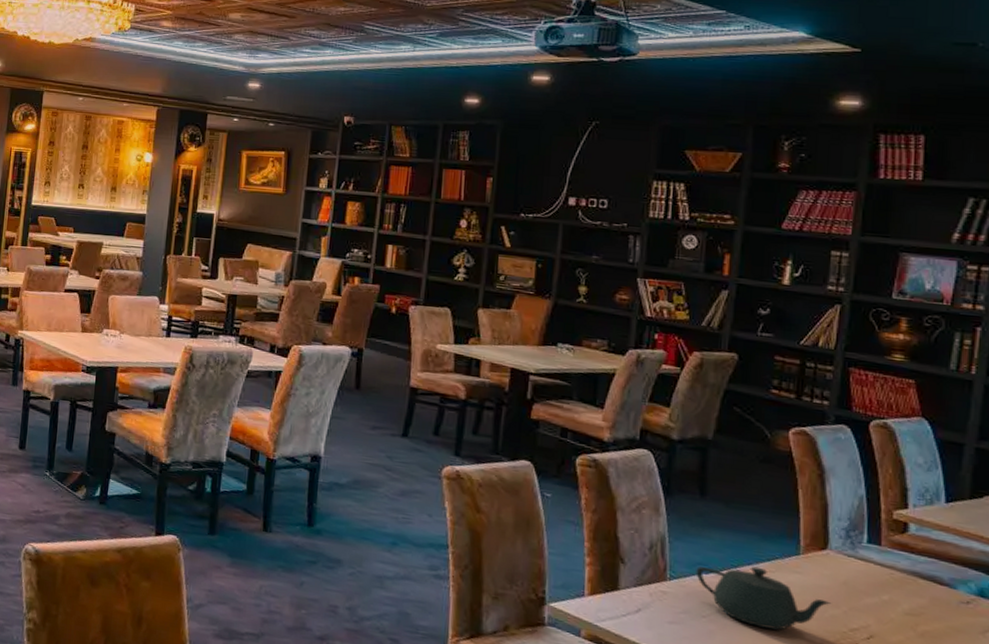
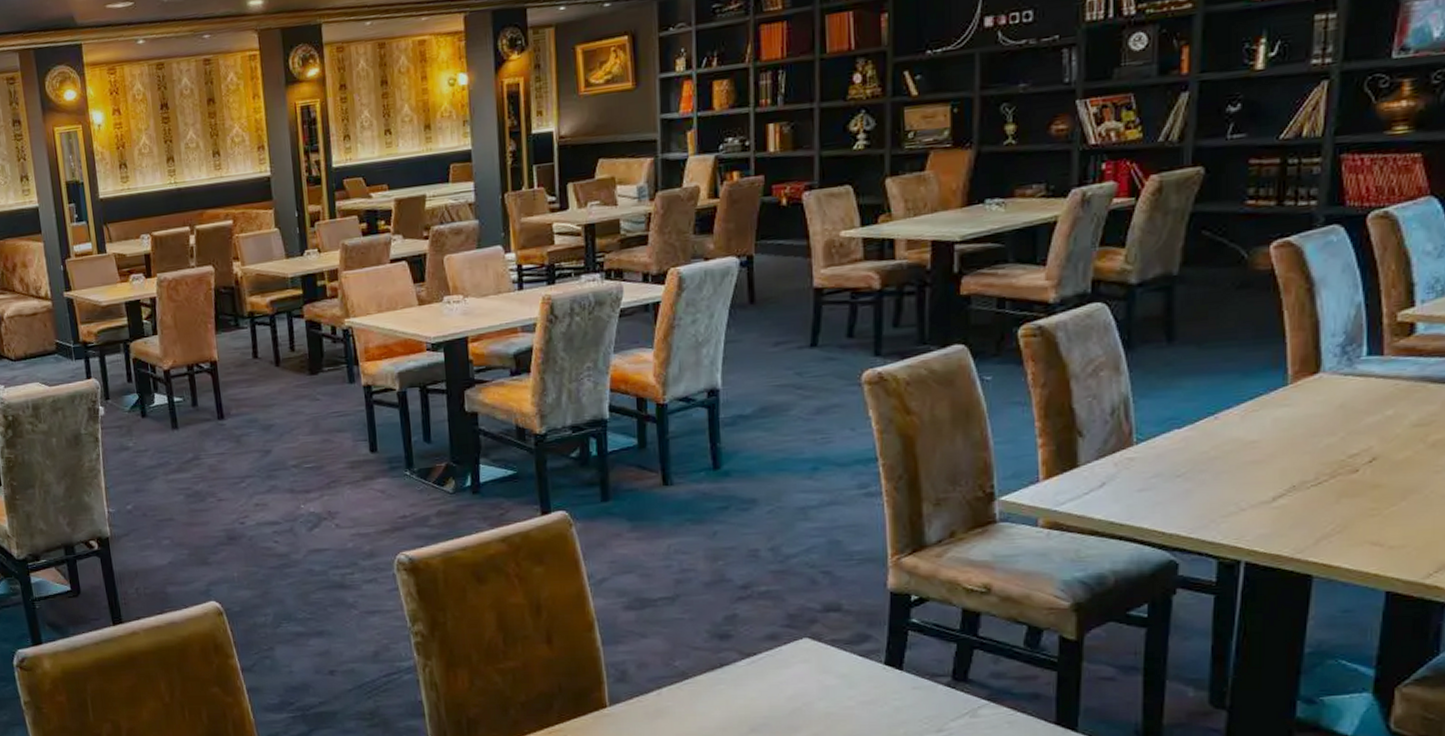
teapot: present [696,566,832,630] -> none [1167,408,1327,475]

